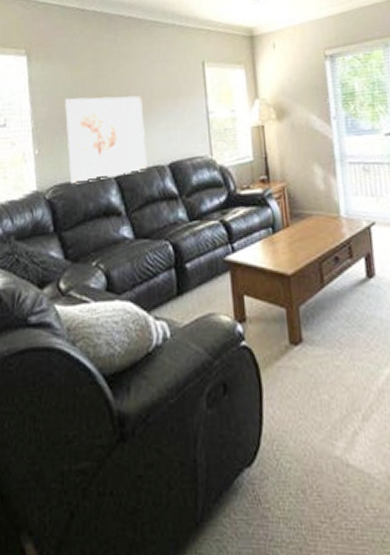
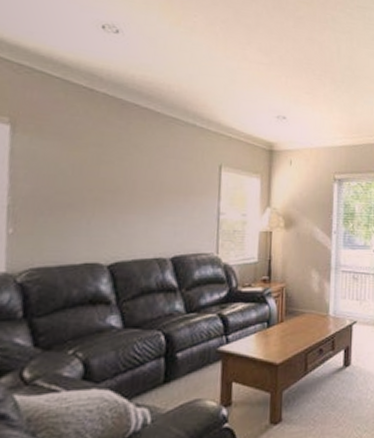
wall art: present [65,95,147,185] -> none [51,179,151,270]

